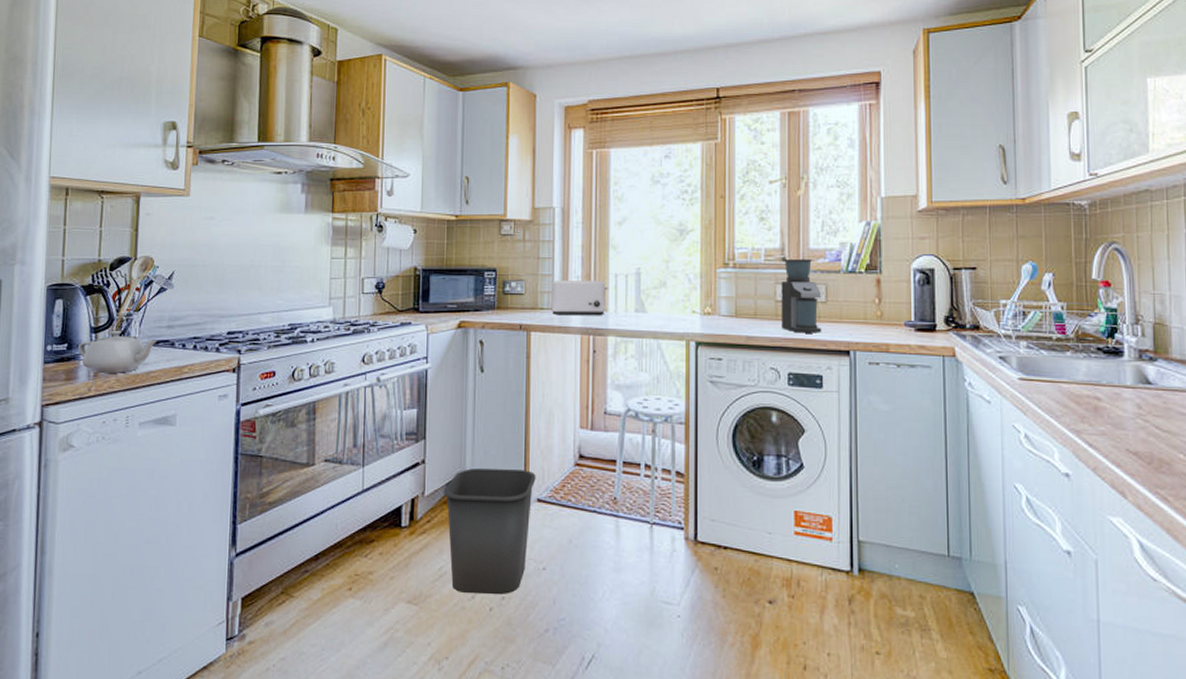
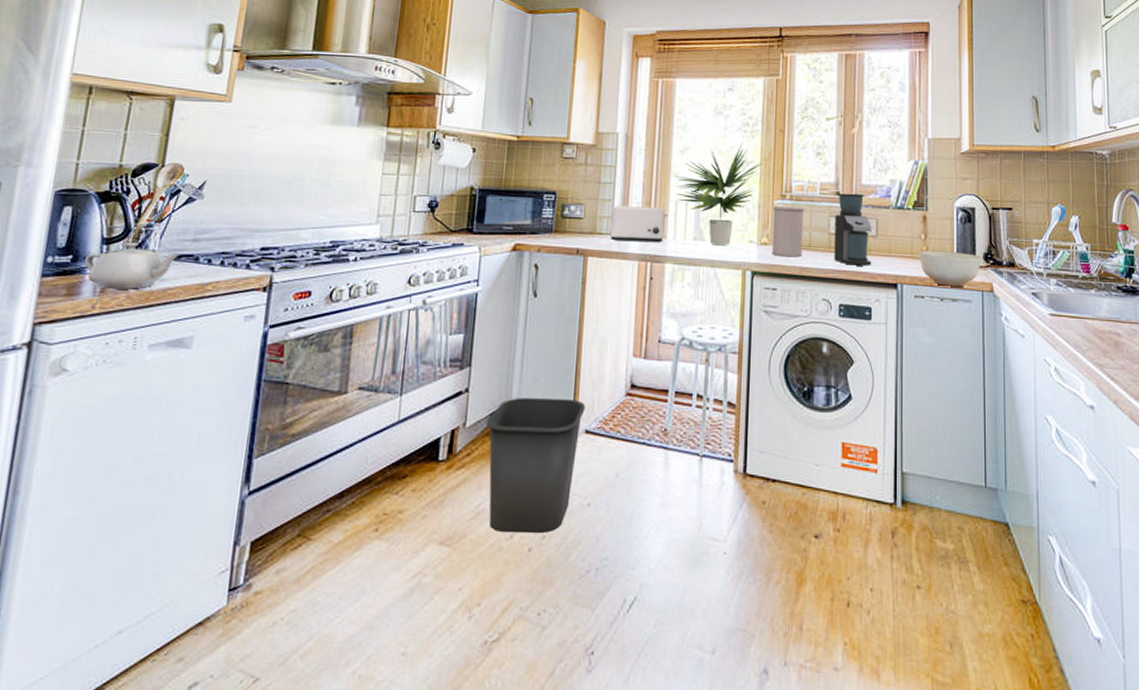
plant: none [614,209,704,317] -> present [675,140,763,246]
canister: none [716,274,749,327] -> present [772,205,805,258]
bowl: none [873,315,942,352] -> present [919,250,981,287]

